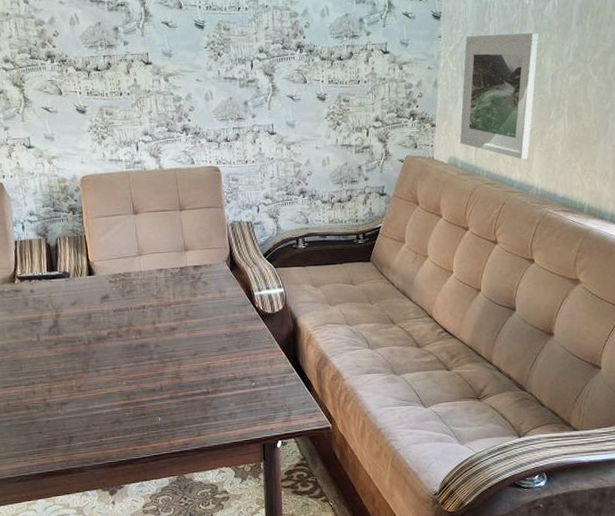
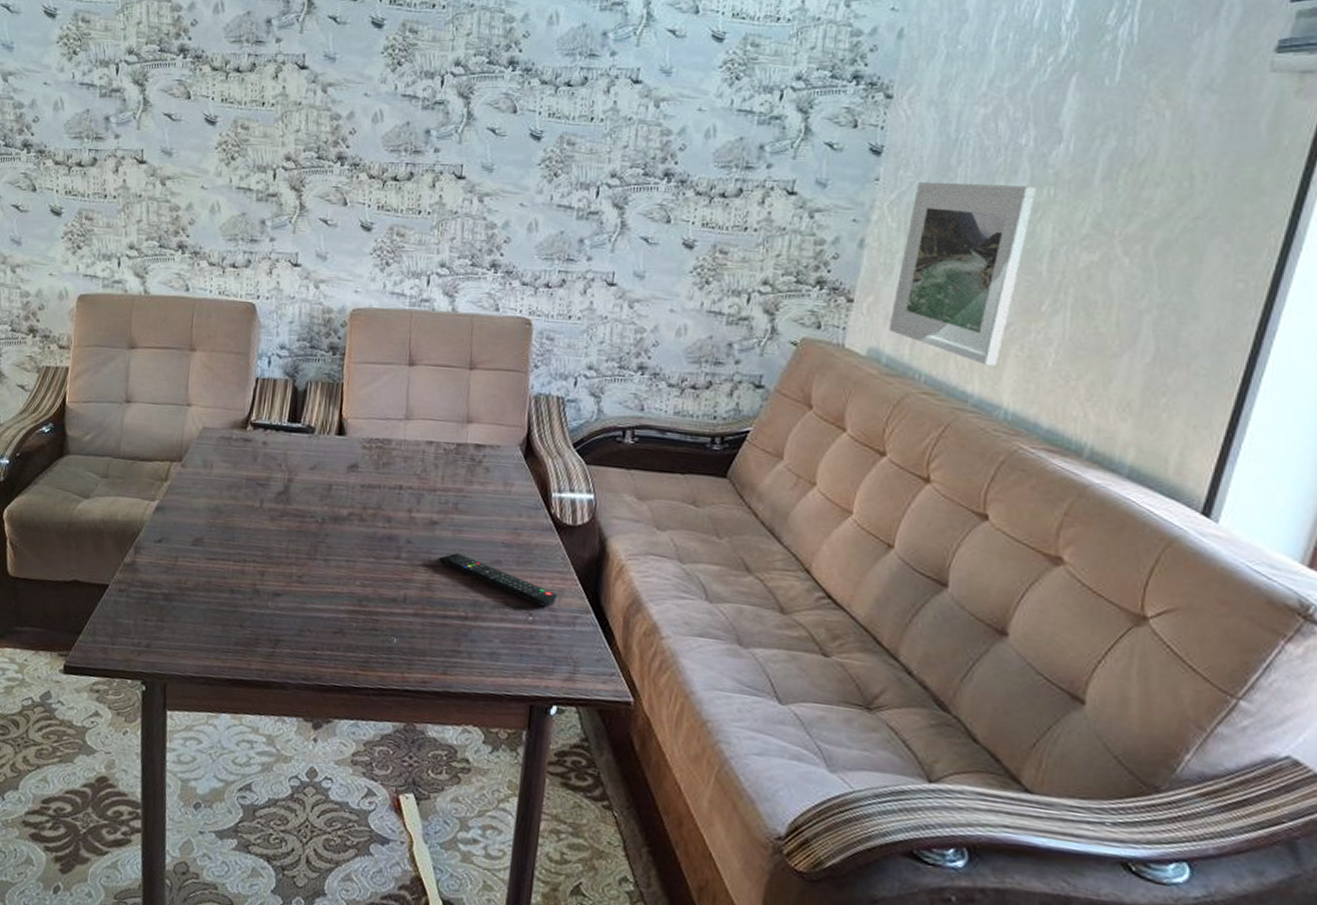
remote control: none [181,348,270,374] -> present [438,553,558,607]

